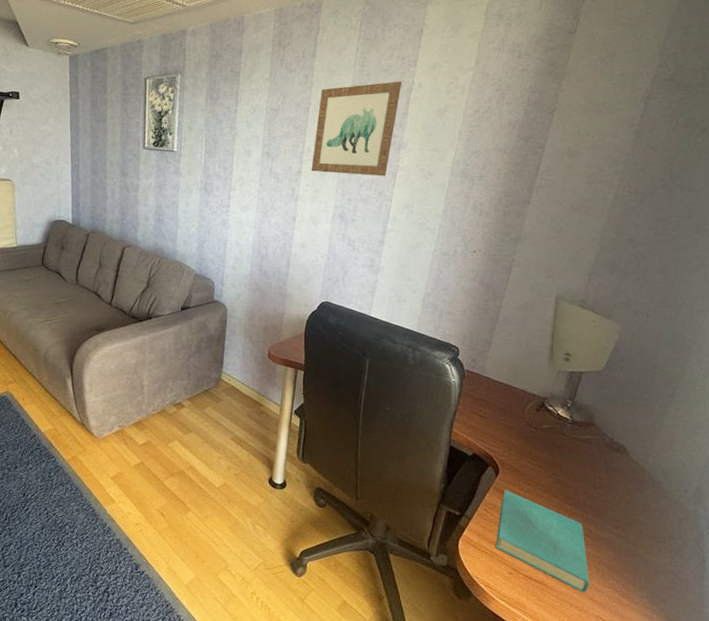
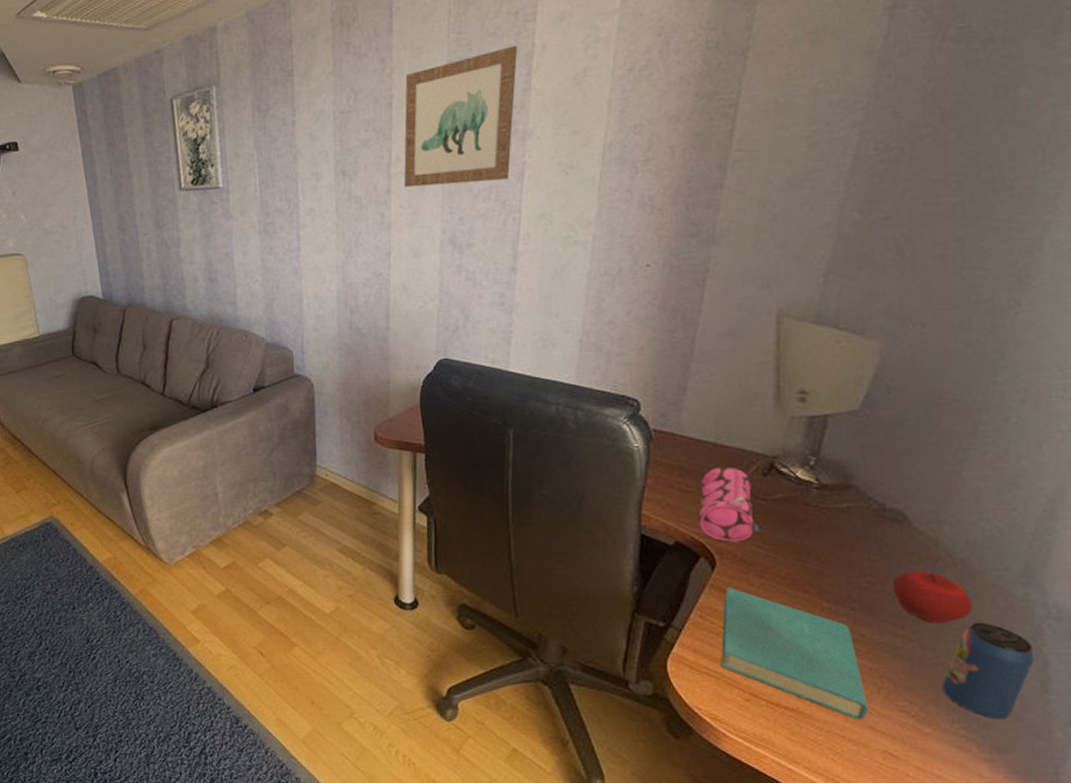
pencil case: none [490,402,533,458] -> present [698,467,764,542]
apple: none [613,487,662,527] -> present [893,570,972,624]
beverage can: none [638,527,697,598] -> present [942,622,1035,720]

